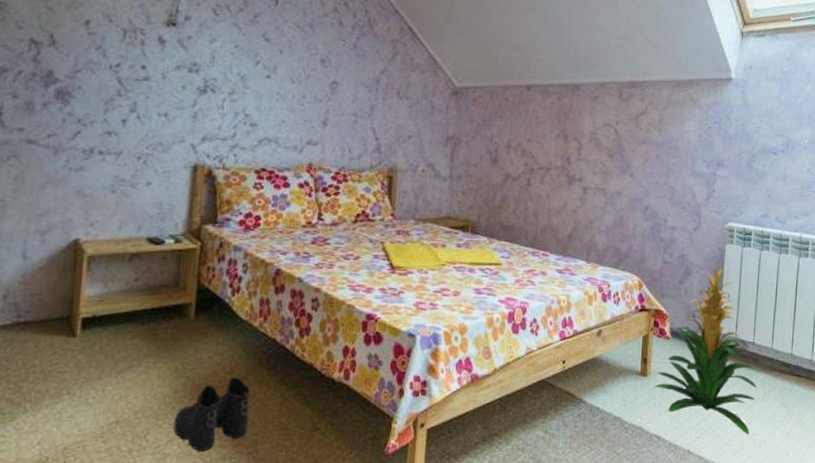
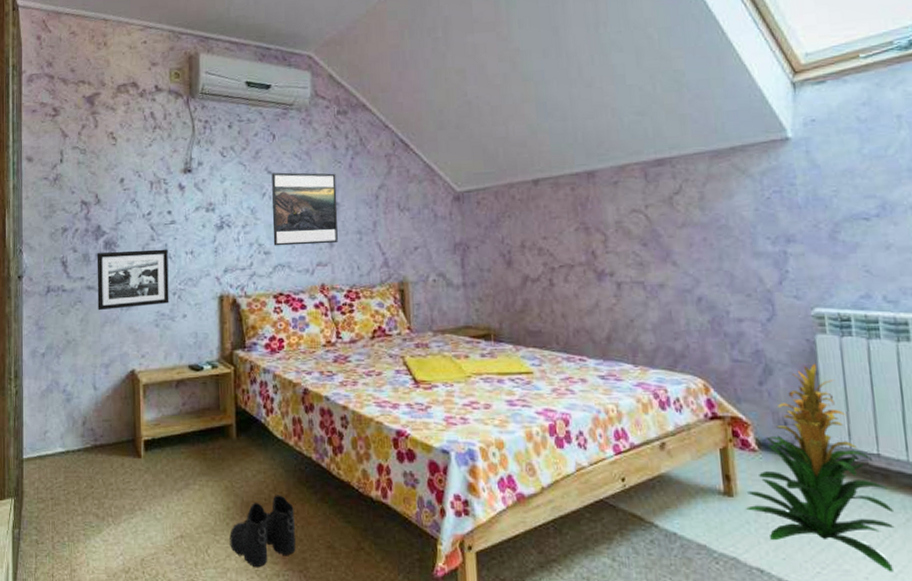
picture frame: none [38,102,137,169] -> present [96,249,169,311]
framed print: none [262,41,339,123] -> present [272,172,338,246]

